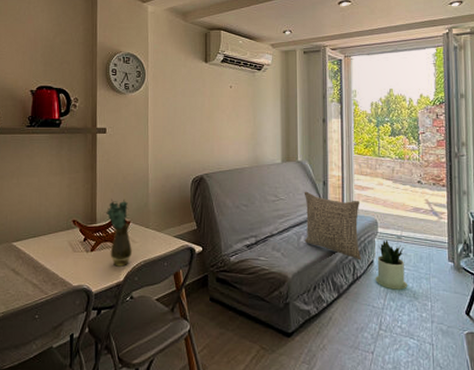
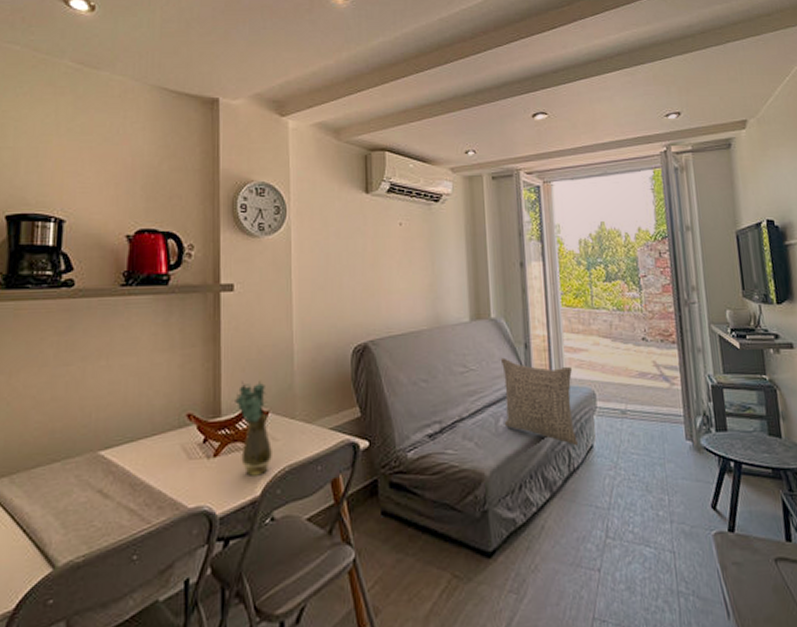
planter: present [375,239,407,290] -> none [596,416,638,483]

